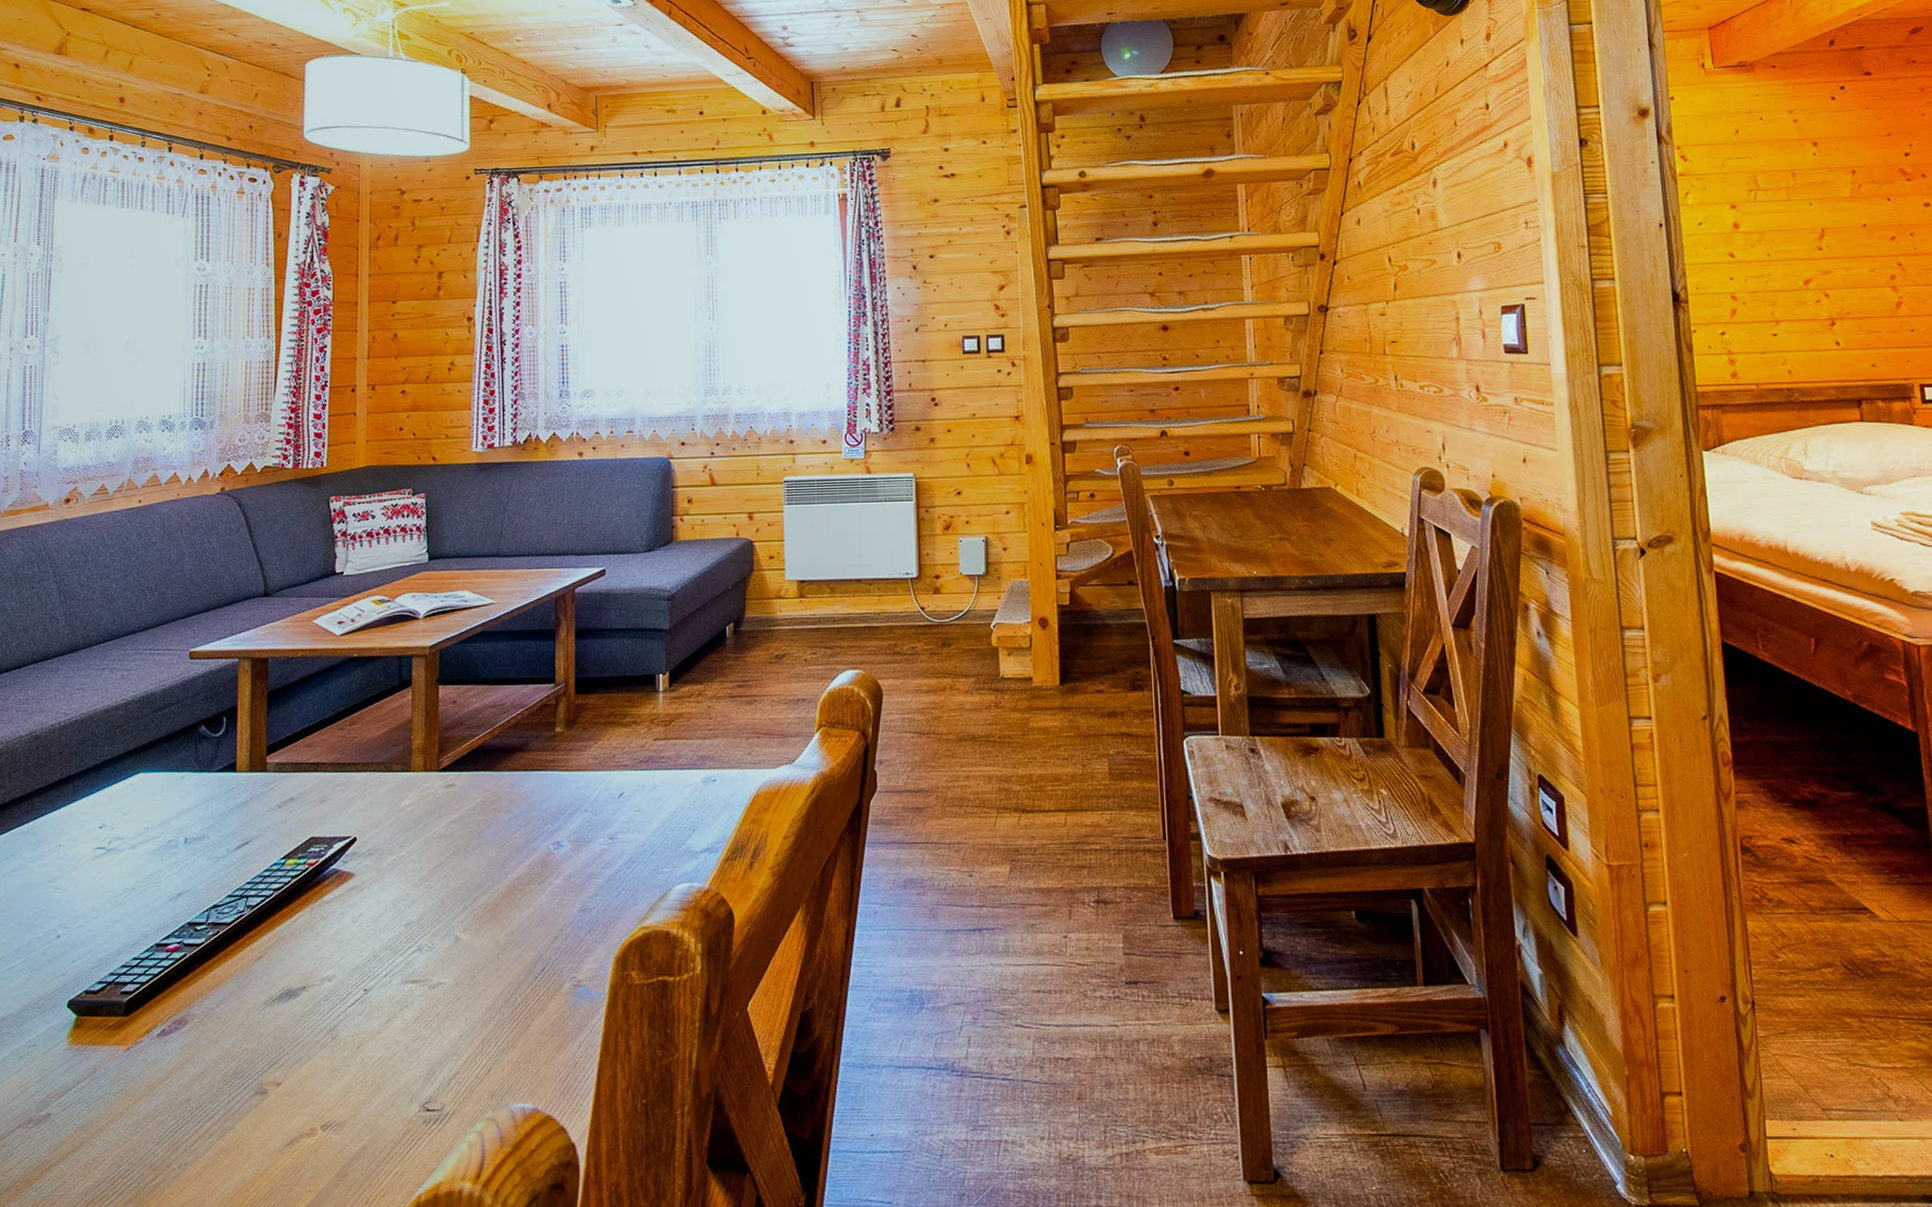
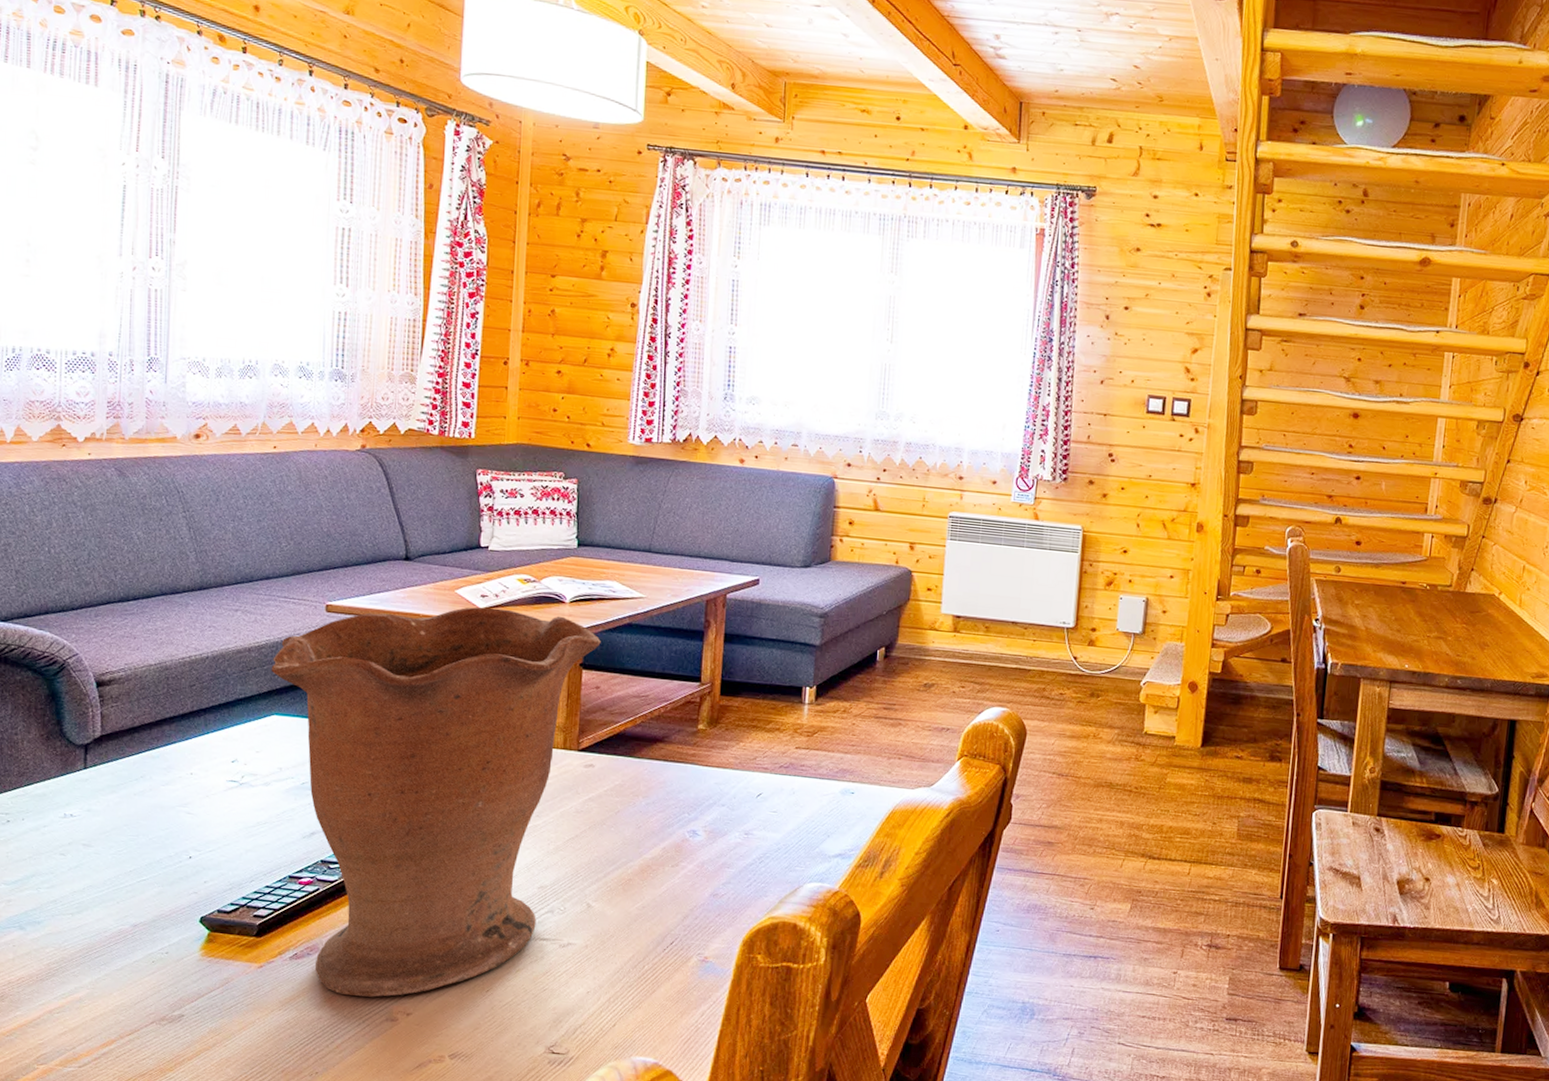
vase: none [137,633,456,1070] -> present [271,607,601,997]

